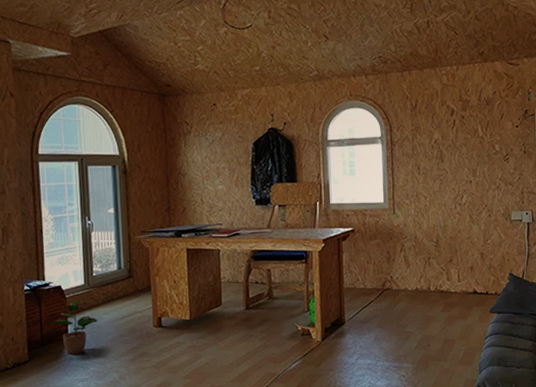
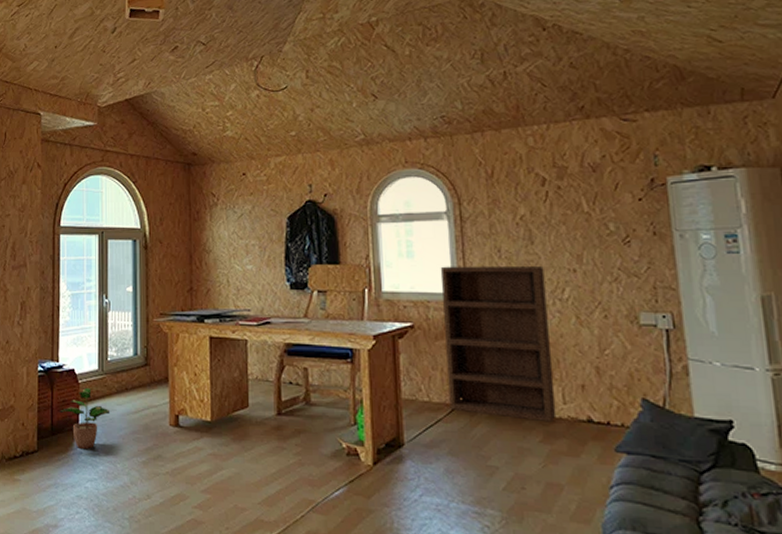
bookcase: none [375,179,453,296] -> present [440,265,557,423]

